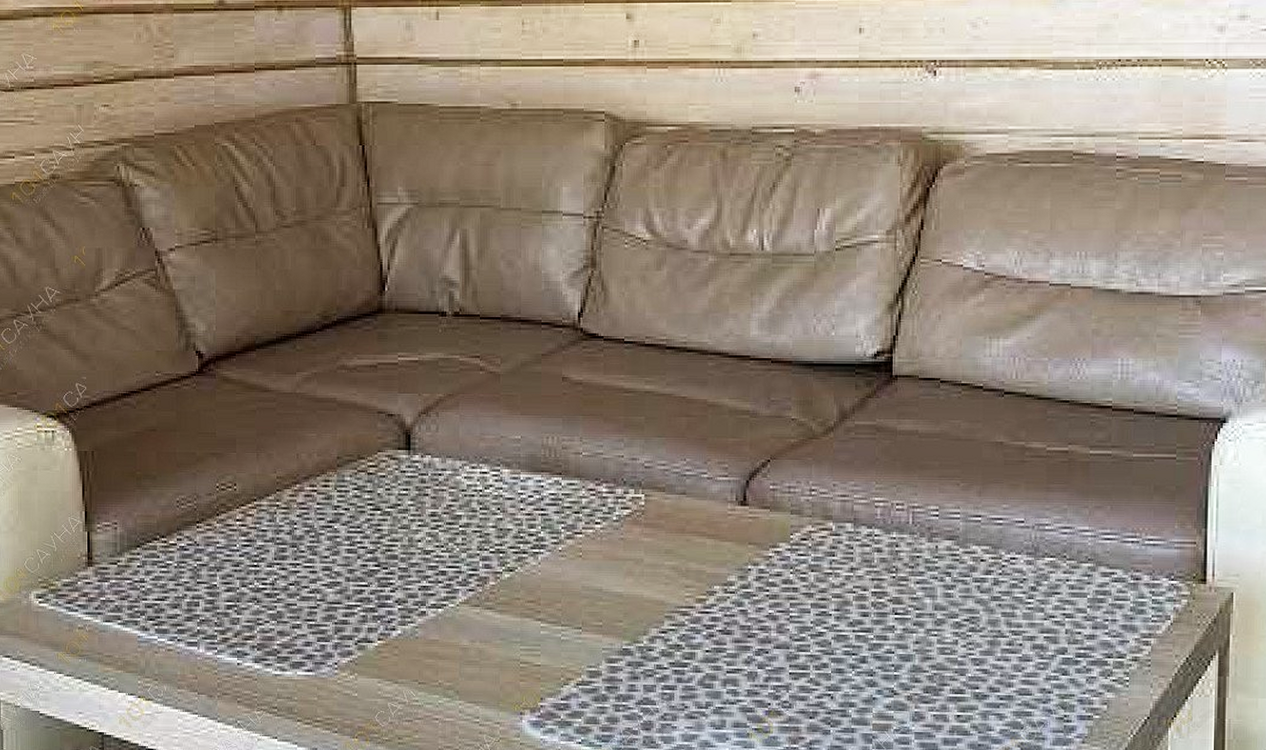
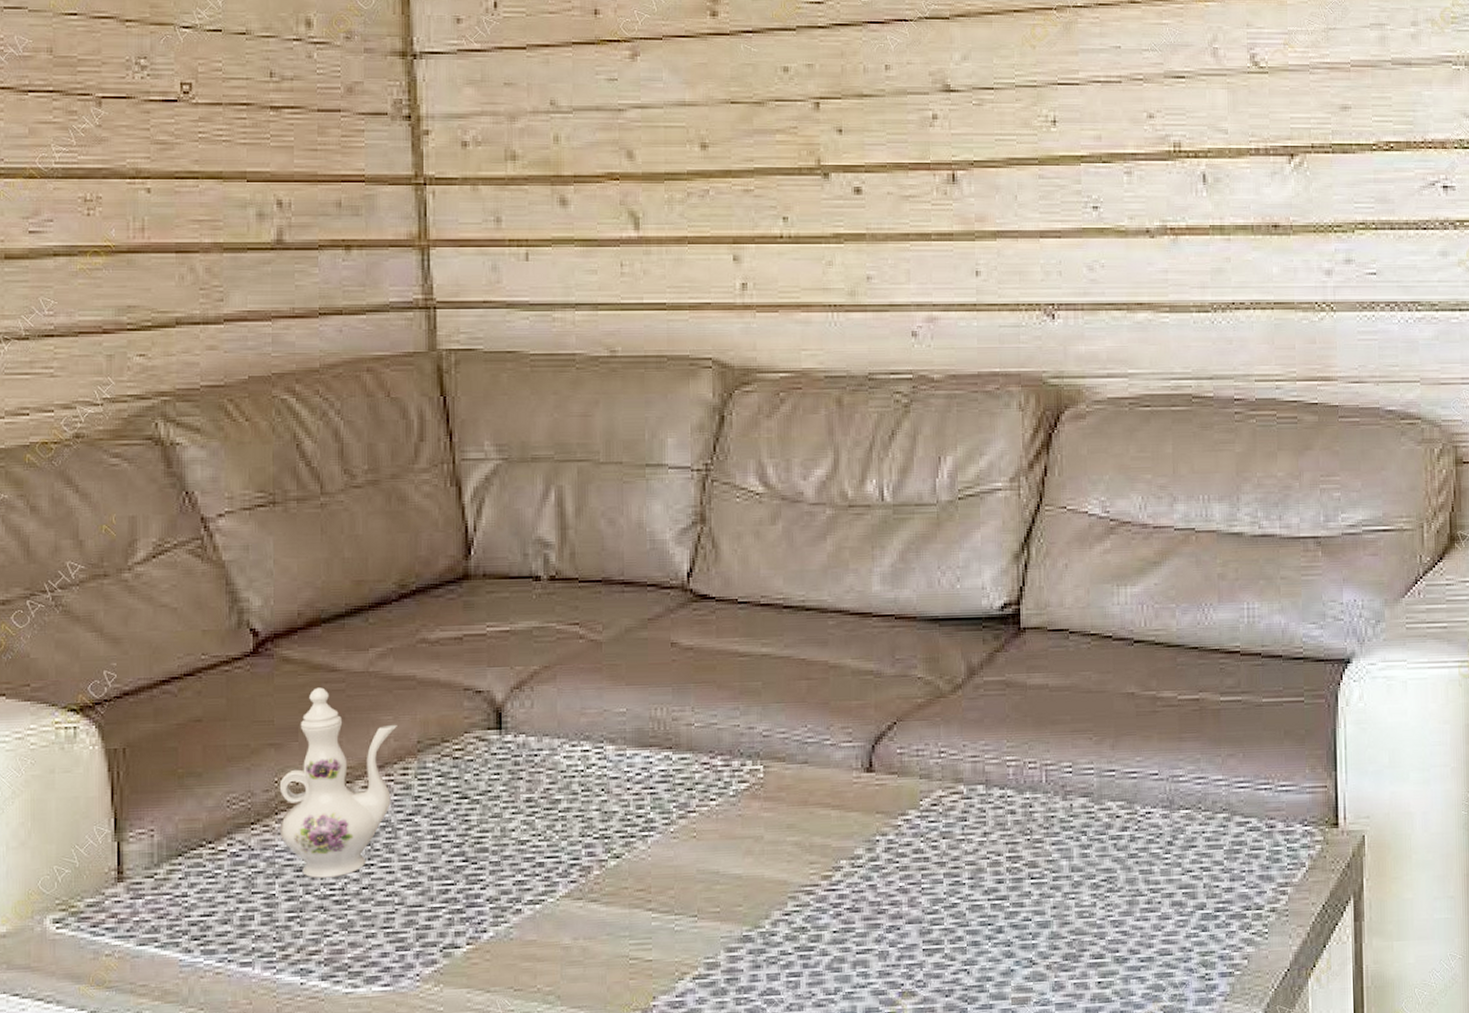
ewer: none [220,405,320,573] -> present [279,687,397,878]

